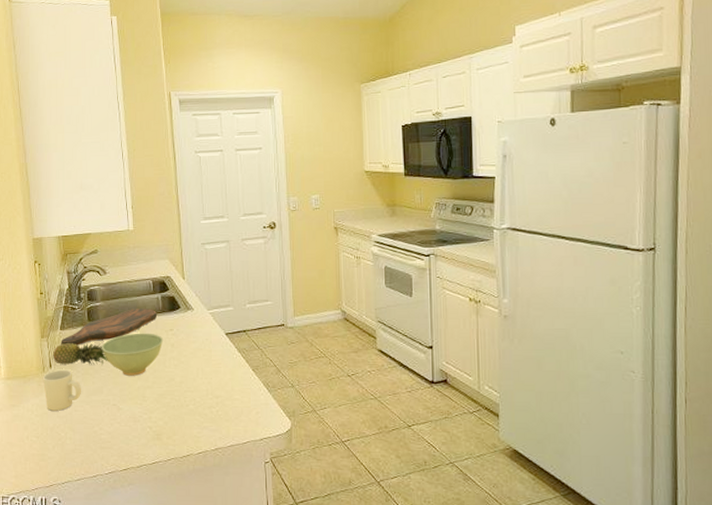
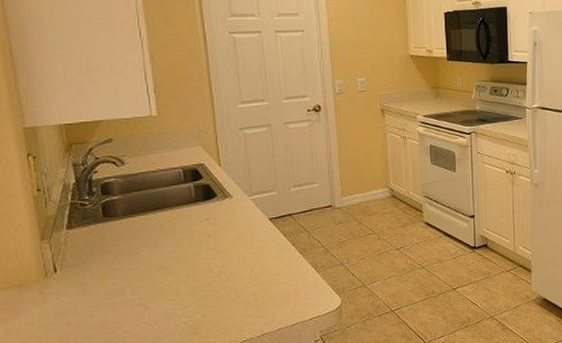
mug: present [42,369,81,411] -> none [44,272,98,320]
fruit: present [53,343,109,366] -> none [58,240,132,268]
cutting board: present [61,309,158,346] -> none [68,199,190,245]
bowl: present [101,333,164,376] -> none [121,224,198,272]

